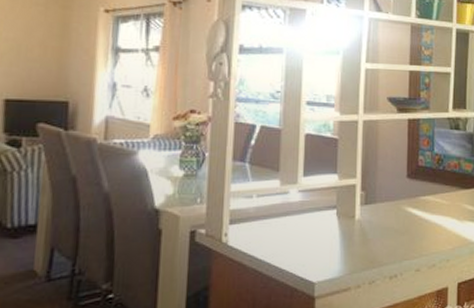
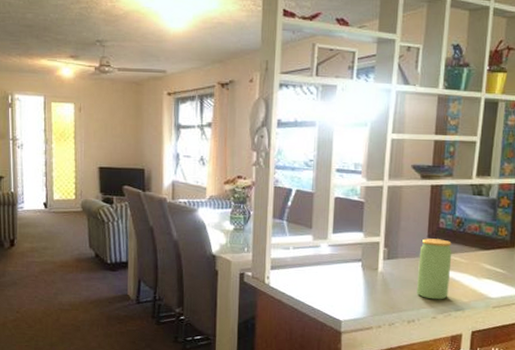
jar: none [398,178,433,249] -> present [417,238,452,300]

